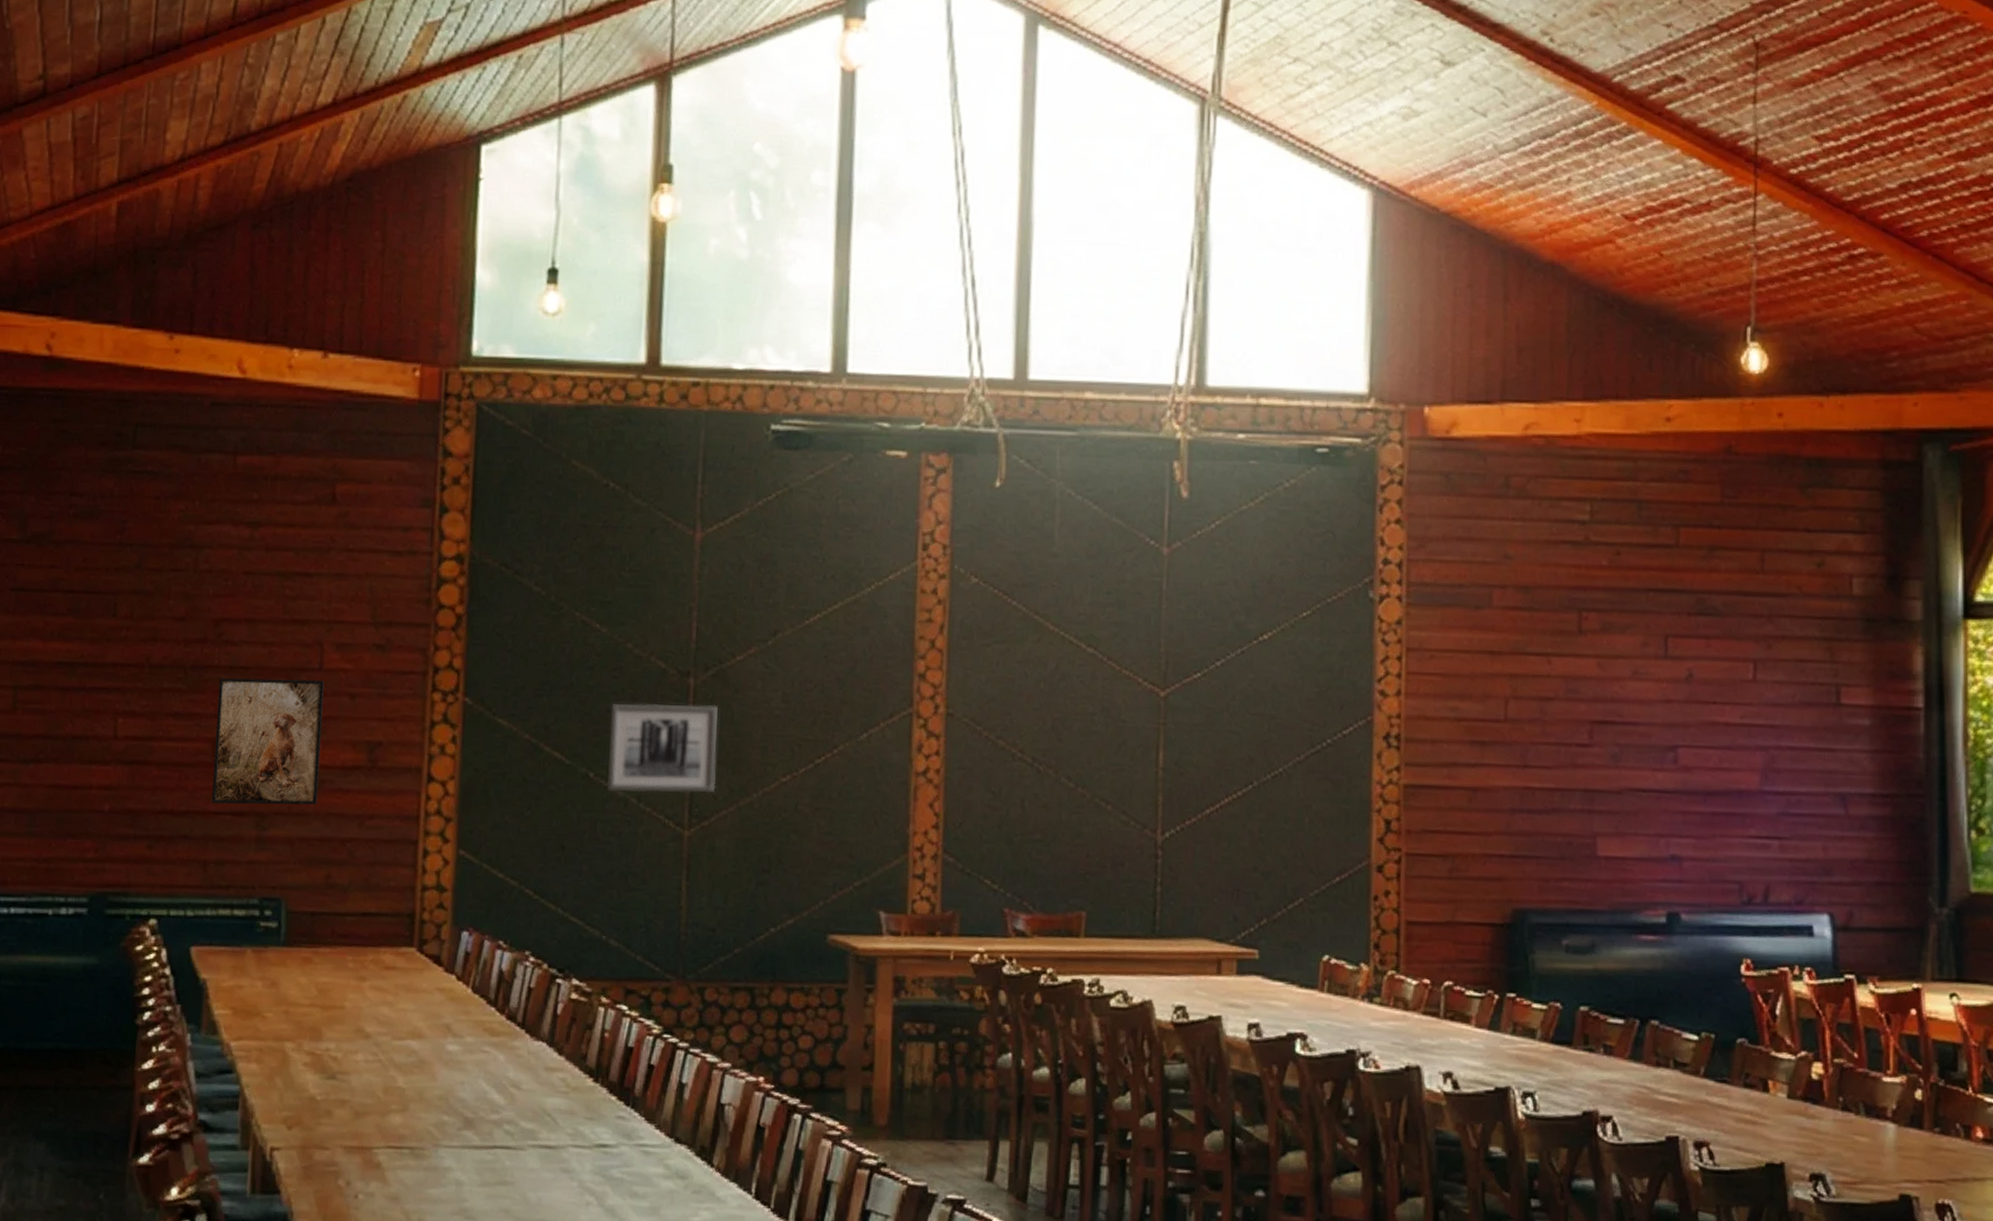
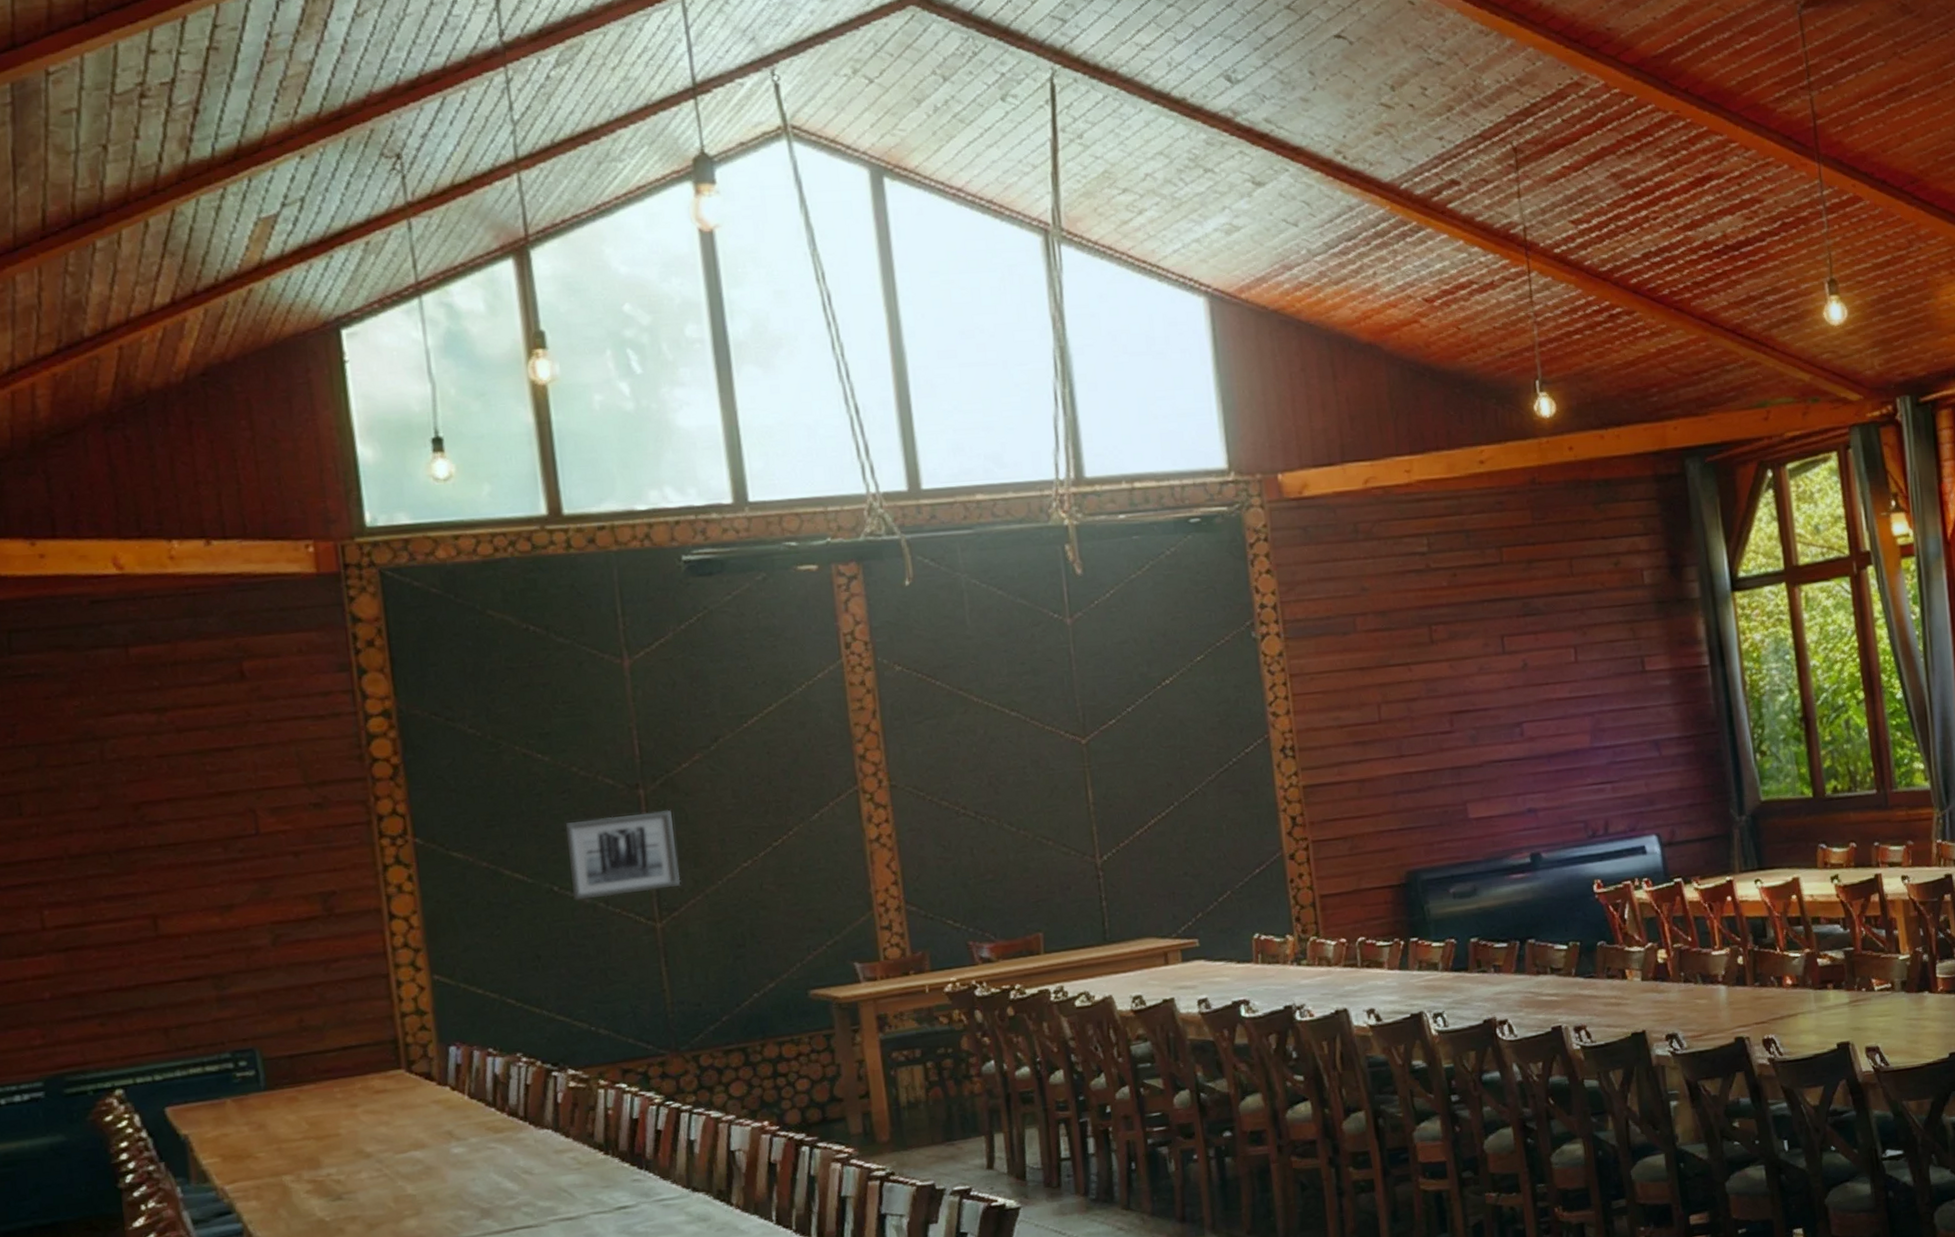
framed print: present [211,678,324,805] -> none [148,843,277,974]

